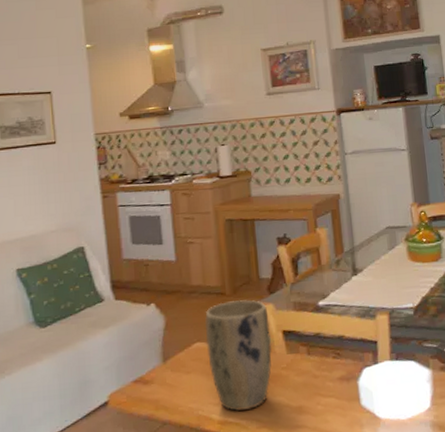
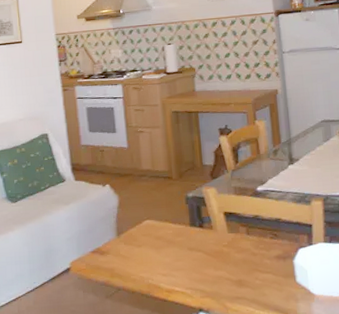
plant pot: present [204,299,272,412] -> none [153,183,214,282]

